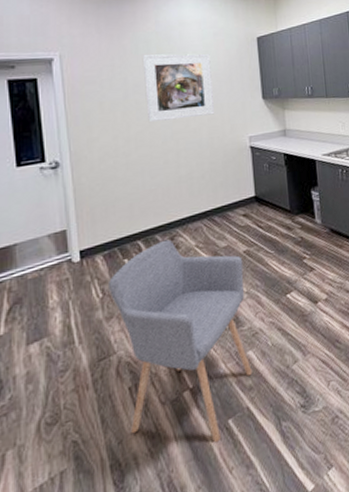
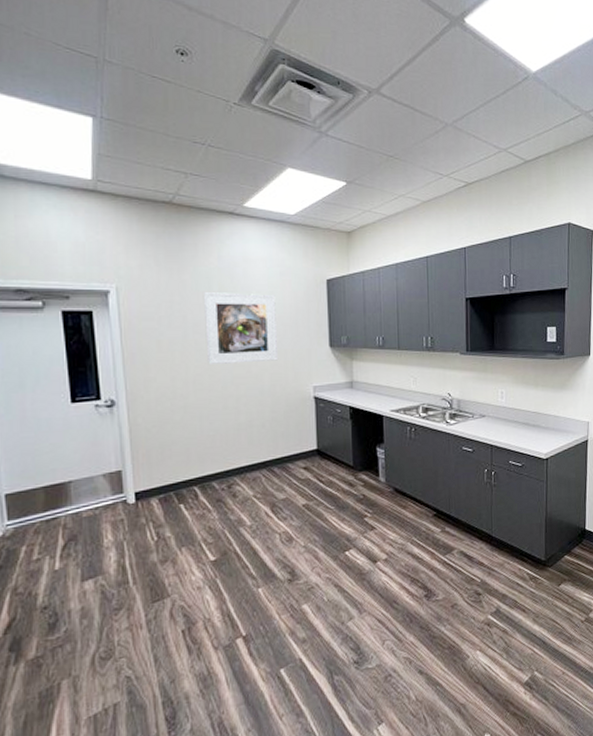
chair: present [107,239,252,443] -> none [162,487,306,690]

